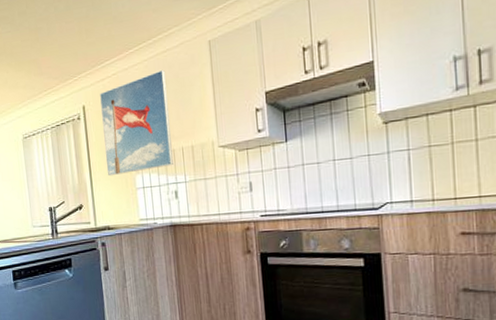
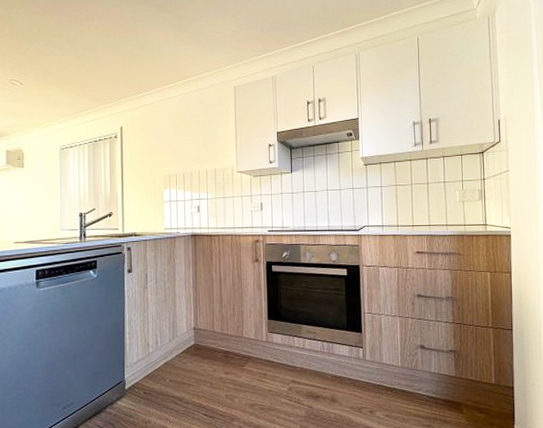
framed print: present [100,69,173,176] -> none [137,104,198,189]

